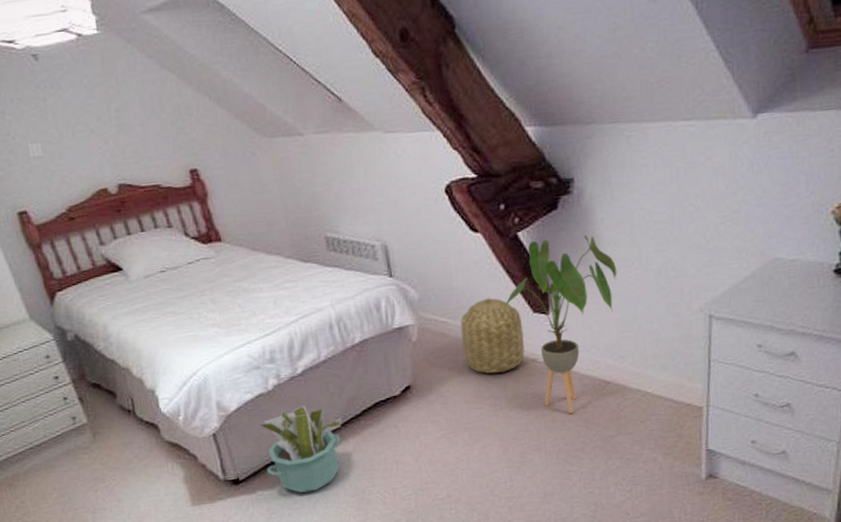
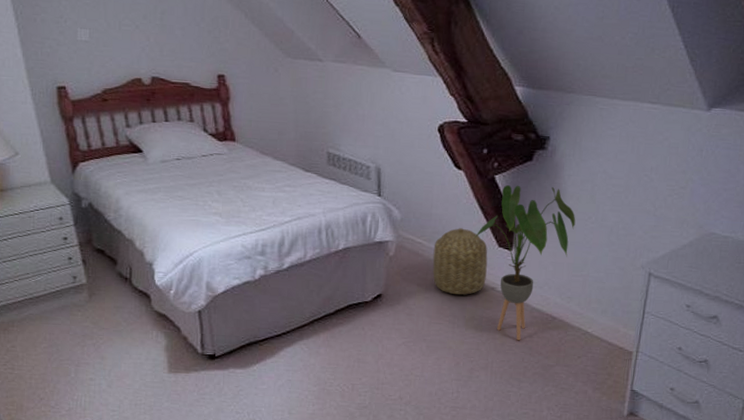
decorative plant: present [259,405,342,493] -> none [241,297,316,376]

